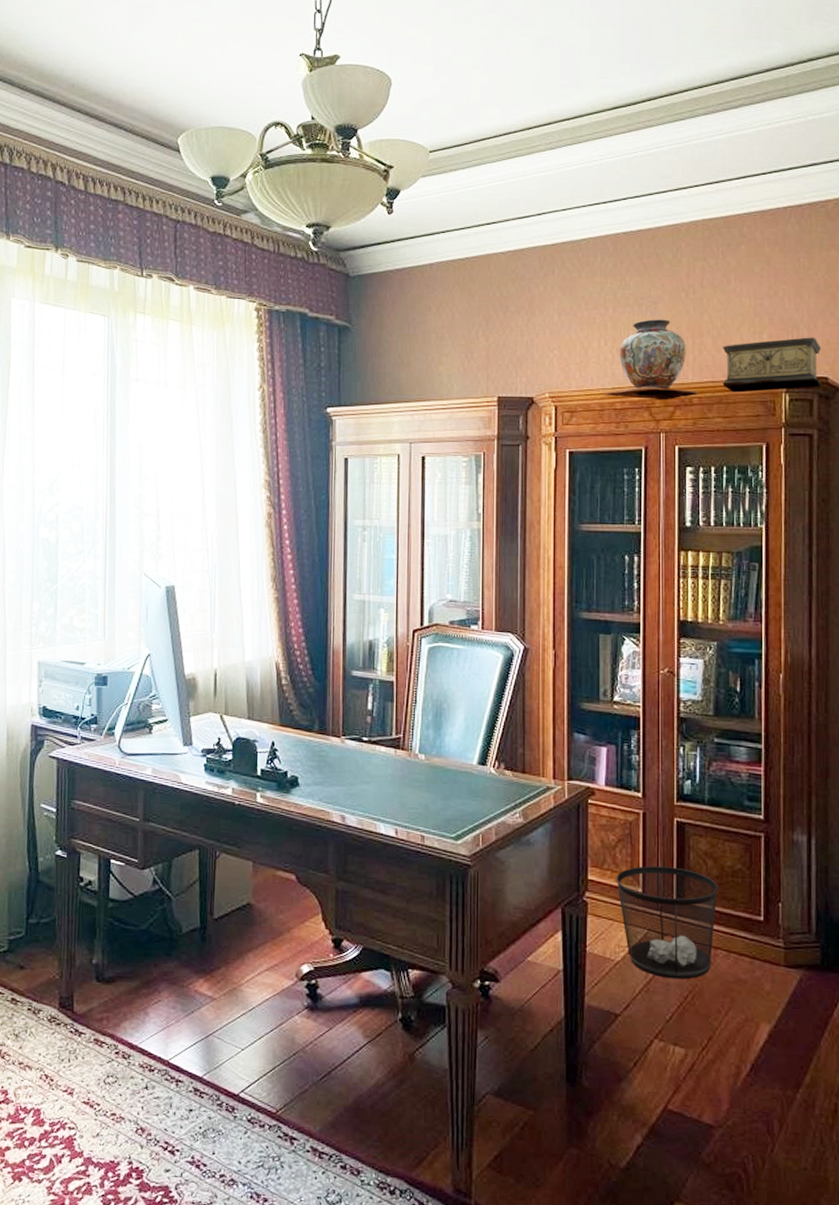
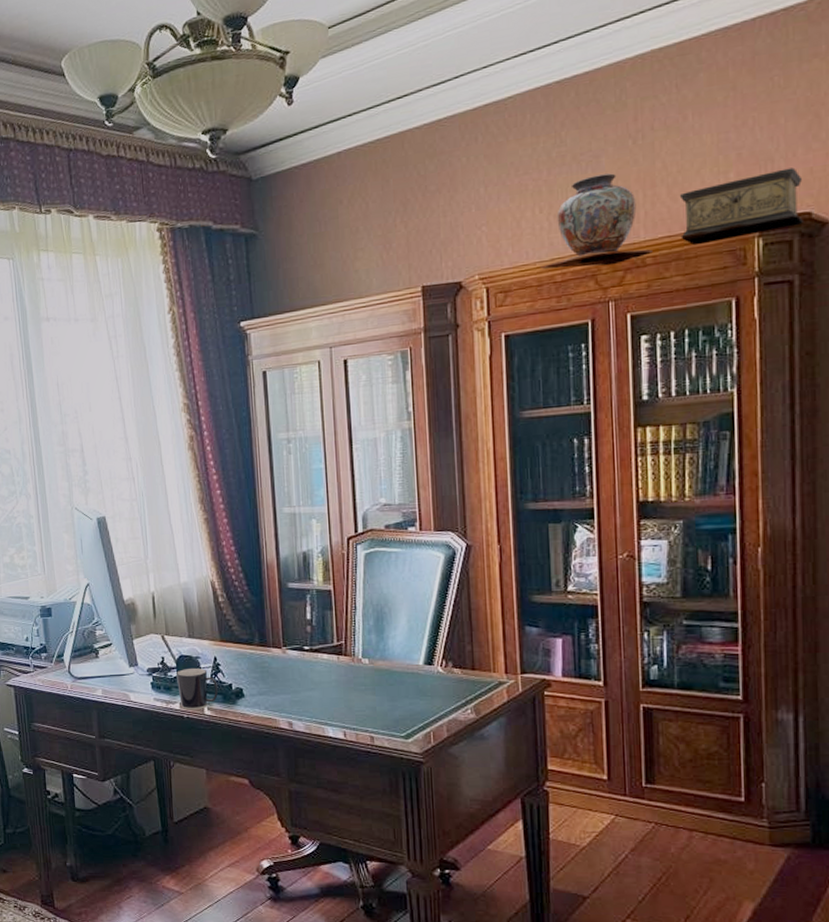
mug: none [231,751,274,797] -> present [175,667,219,711]
waste bin: present [615,866,719,980] -> none [577,753,693,862]

